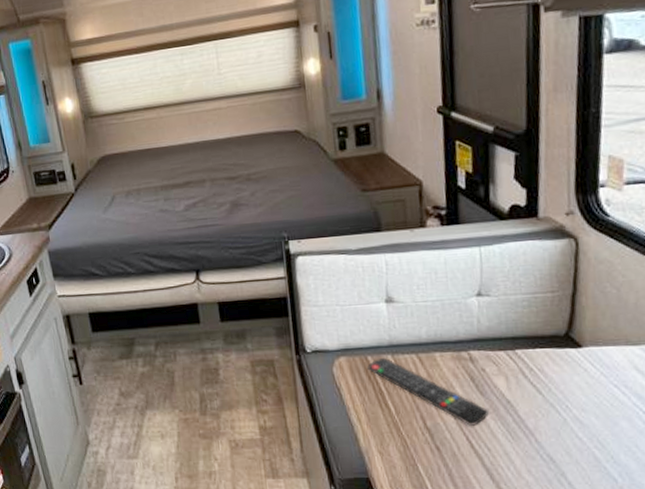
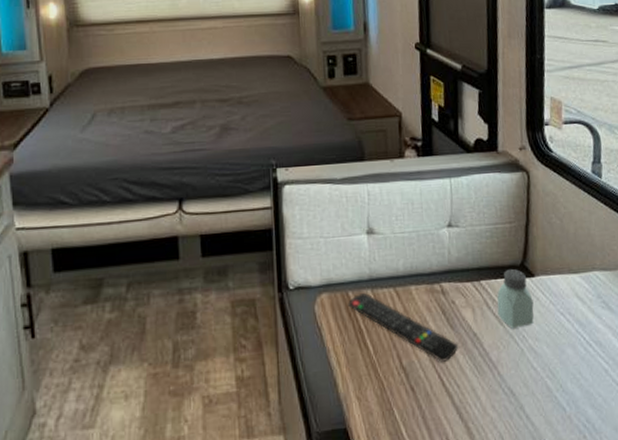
saltshaker: none [535,338,581,398] -> present [497,268,534,329]

